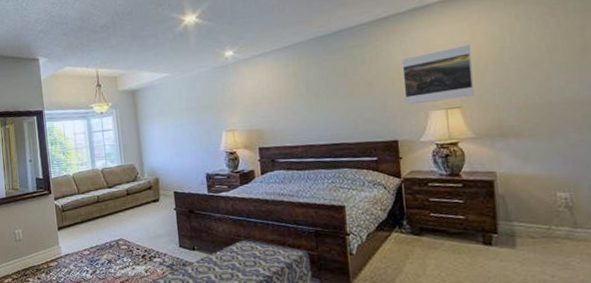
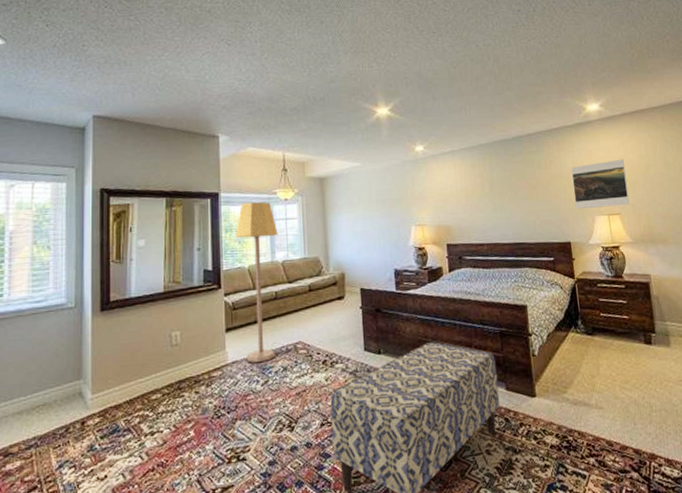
lamp: none [60,116,101,255] -> present [235,202,278,362]

